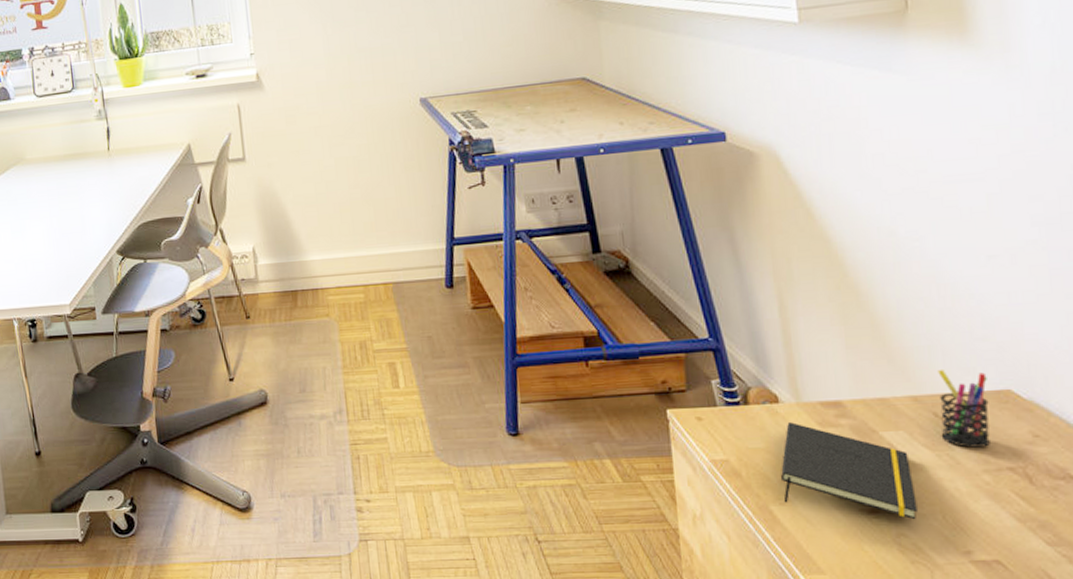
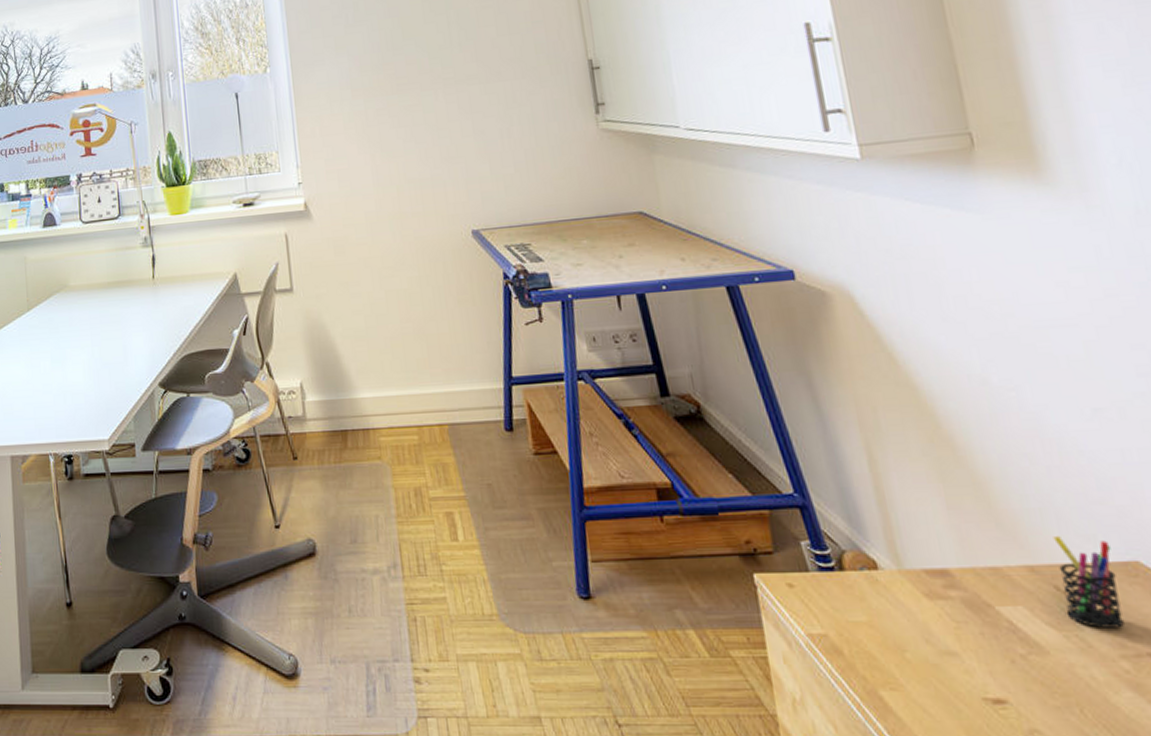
notepad: present [780,422,918,520] -> none [887,593,1050,714]

